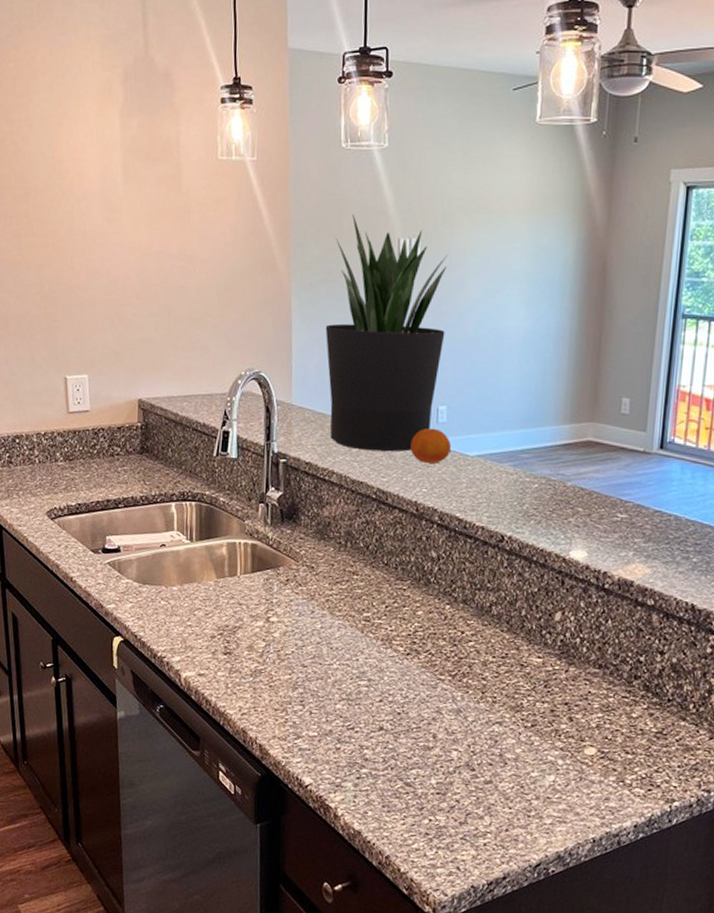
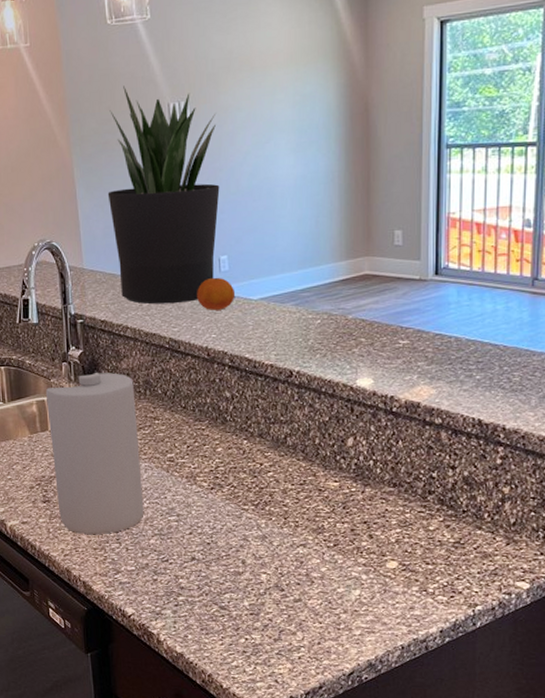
paper towel holder: none [237,517,335,694] -> present [45,372,144,535]

